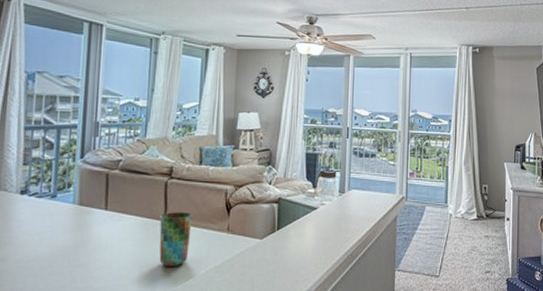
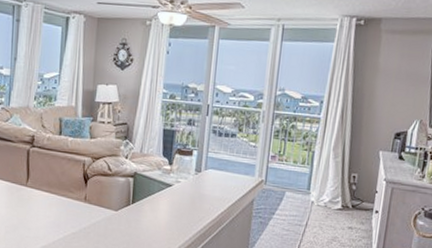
cup: present [159,212,192,267] -> none [22,179,52,230]

